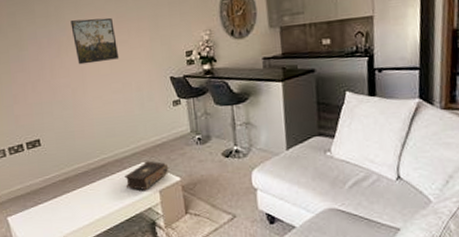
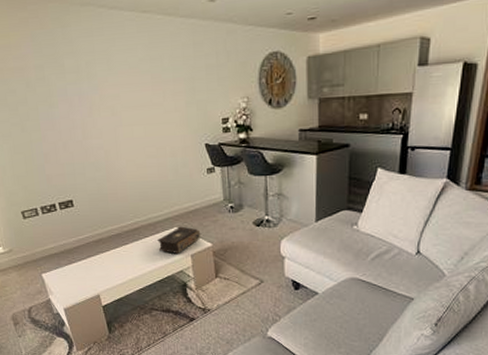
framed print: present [70,17,120,65] -> none [103,77,154,126]

